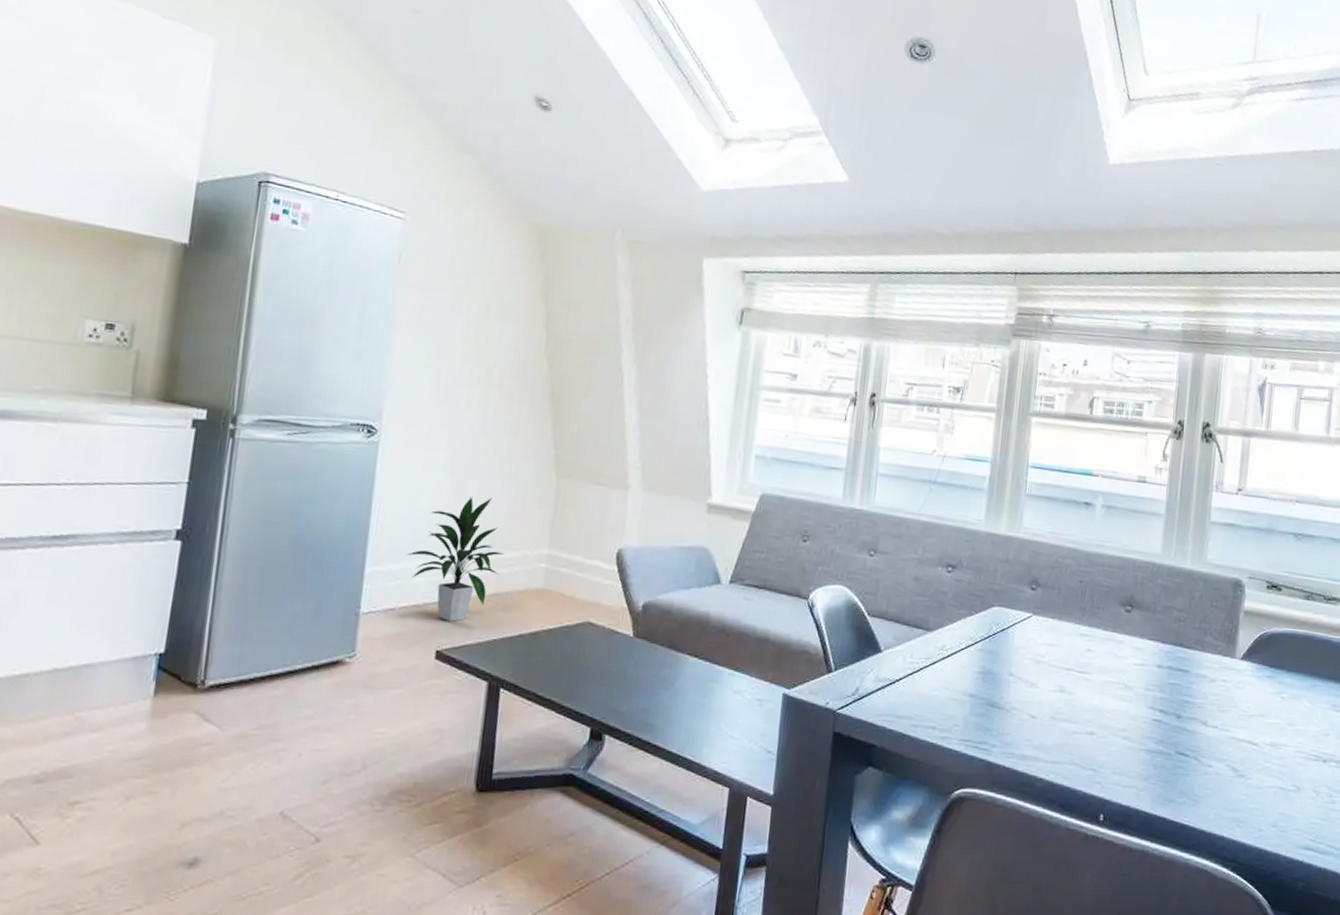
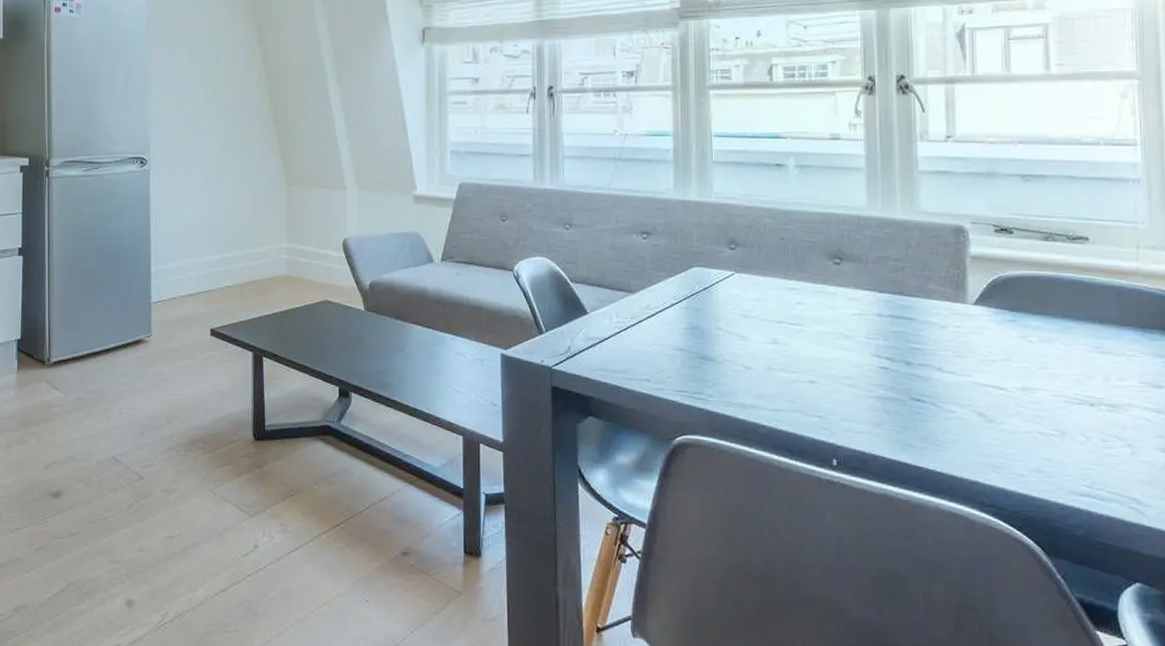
indoor plant: present [406,497,505,622] -> none [180,205,253,305]

